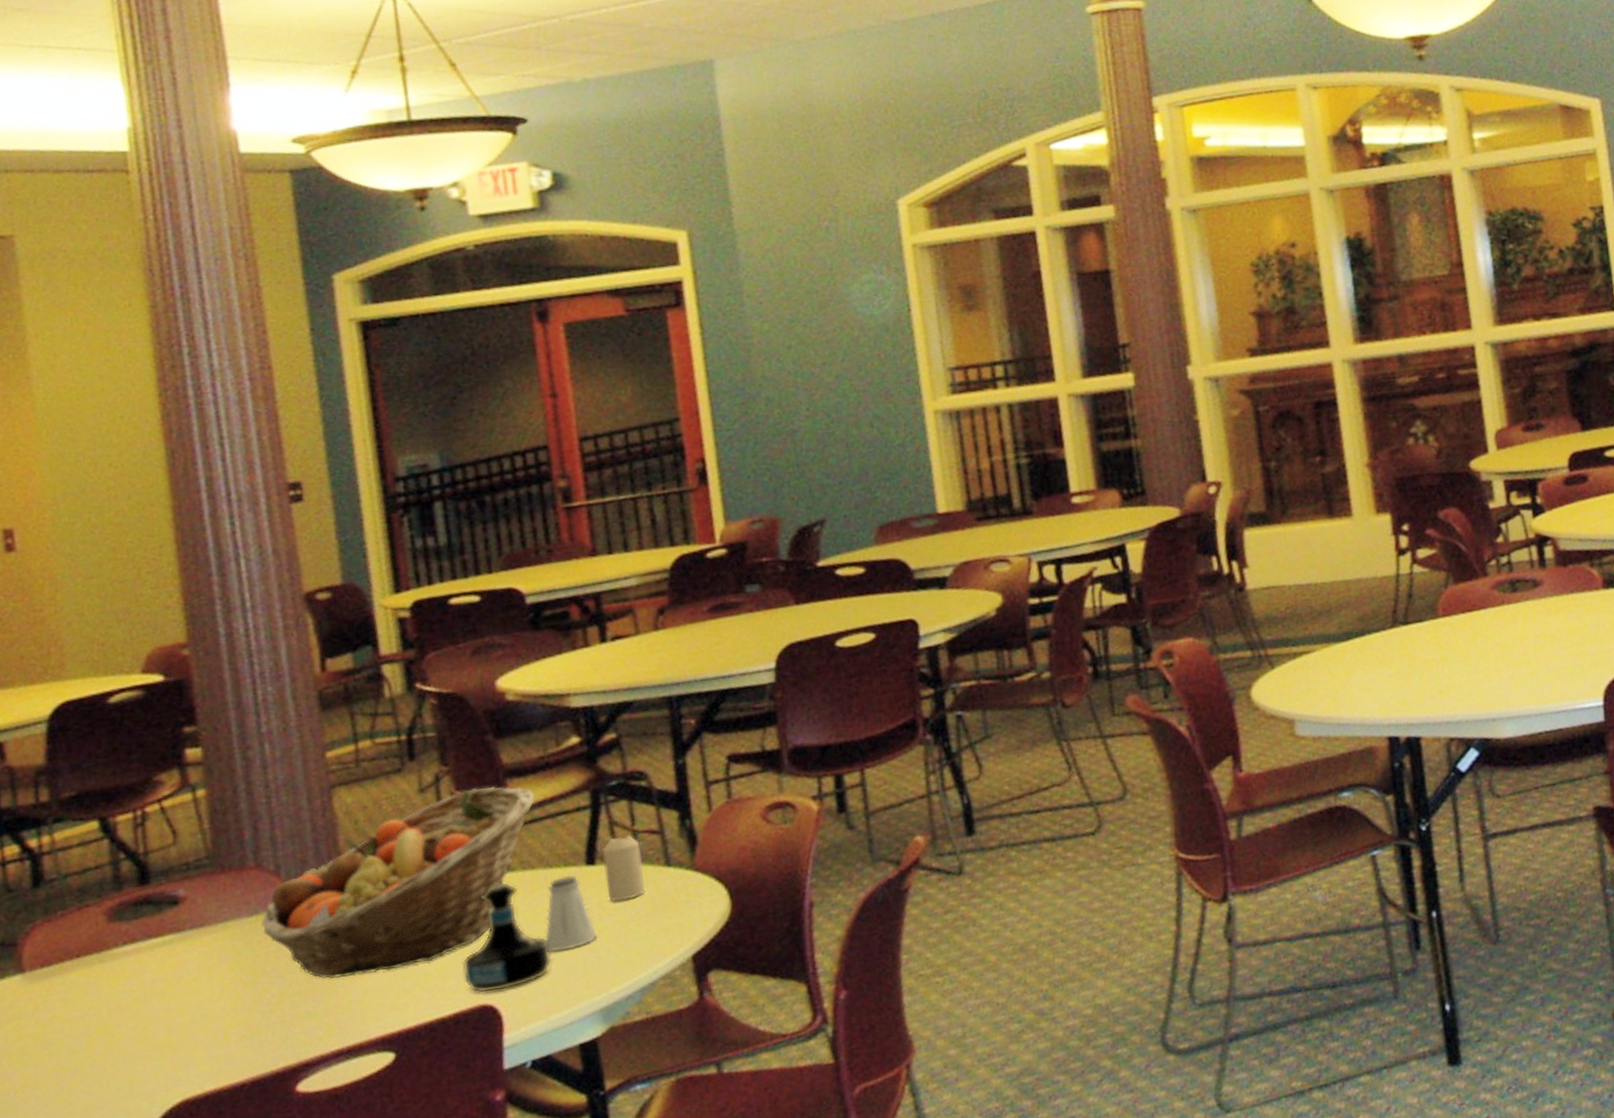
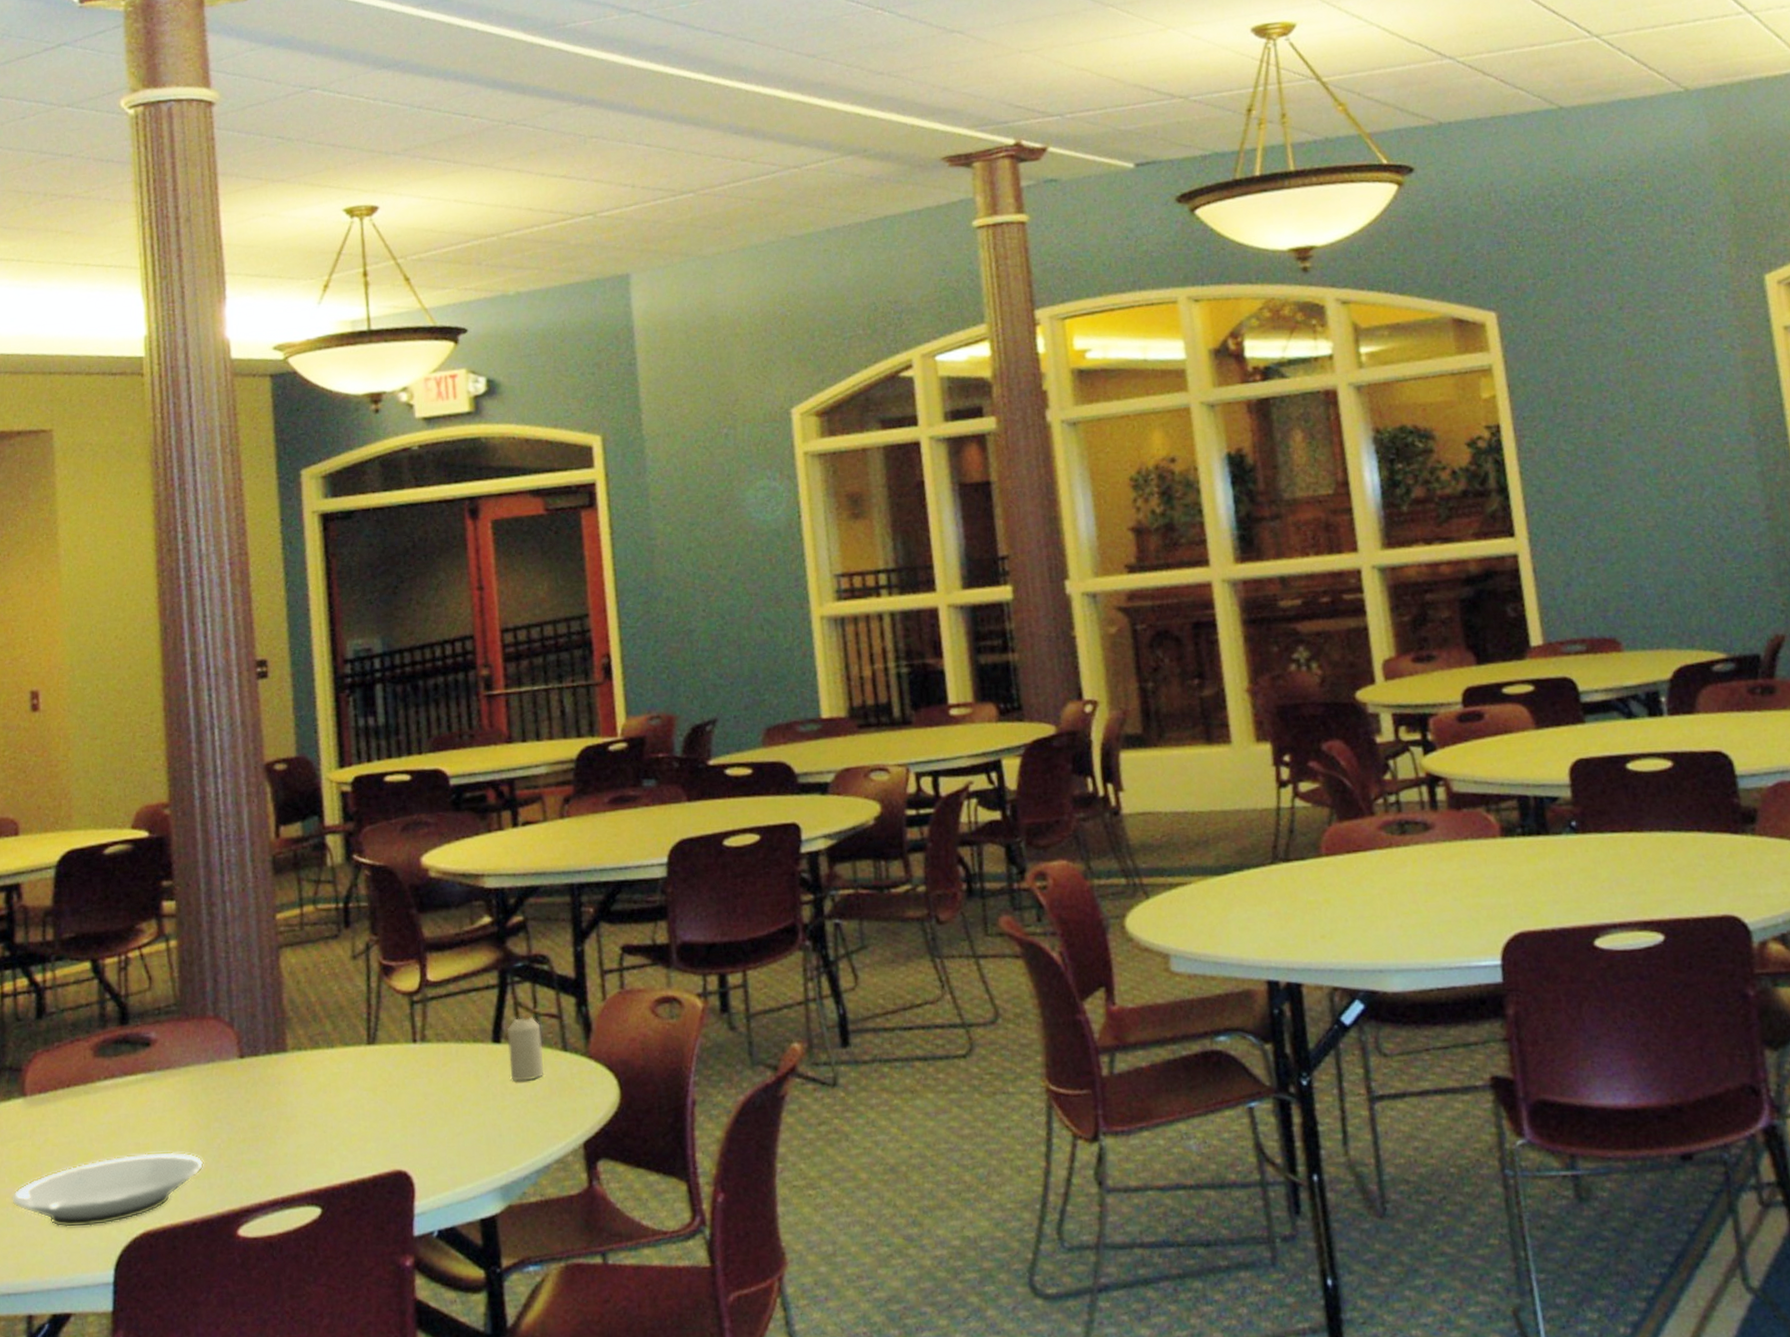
plate: none [12,1012,252,1107] -> present [12,1151,204,1228]
fruit basket: present [261,786,535,979] -> none [216,959,451,1130]
tequila bottle: present [462,881,552,993] -> none [382,1051,459,1159]
saltshaker: present [545,875,597,952] -> none [454,1051,500,1125]

